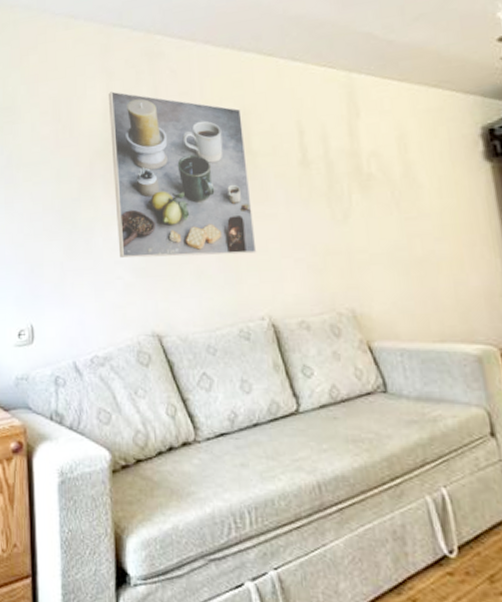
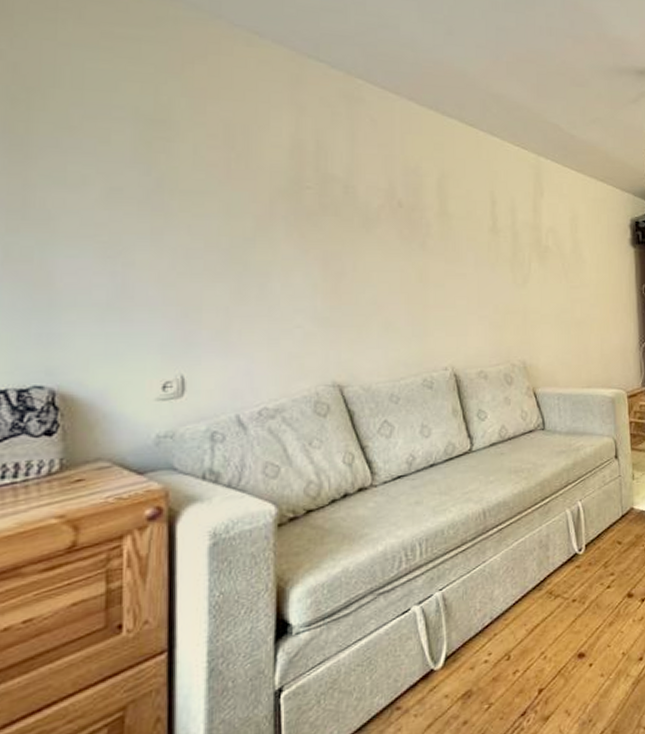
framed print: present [109,91,257,258] -> none [297,128,445,309]

